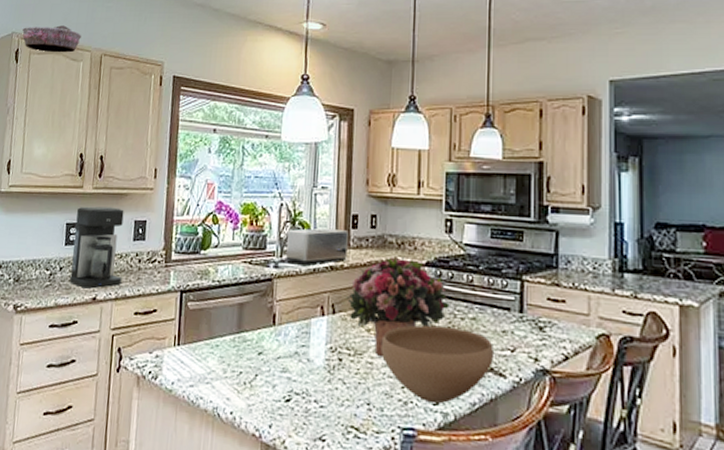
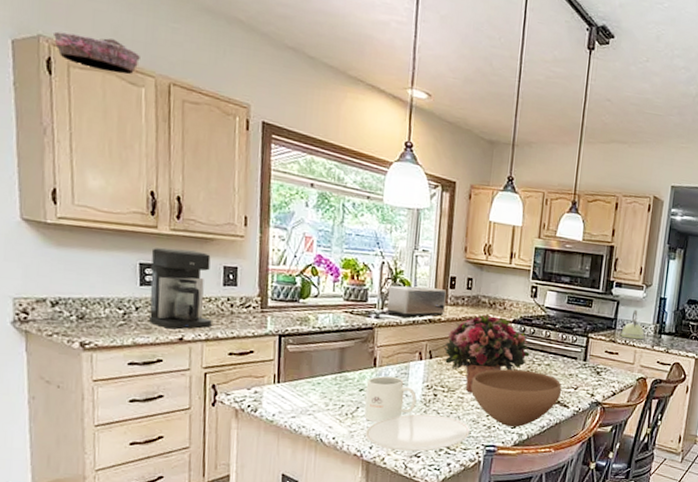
mug: none [263,335,320,395] -> present [364,375,417,423]
plate: none [263,383,383,434] -> present [364,414,470,452]
kettle: none [566,240,601,282] -> present [620,309,645,340]

